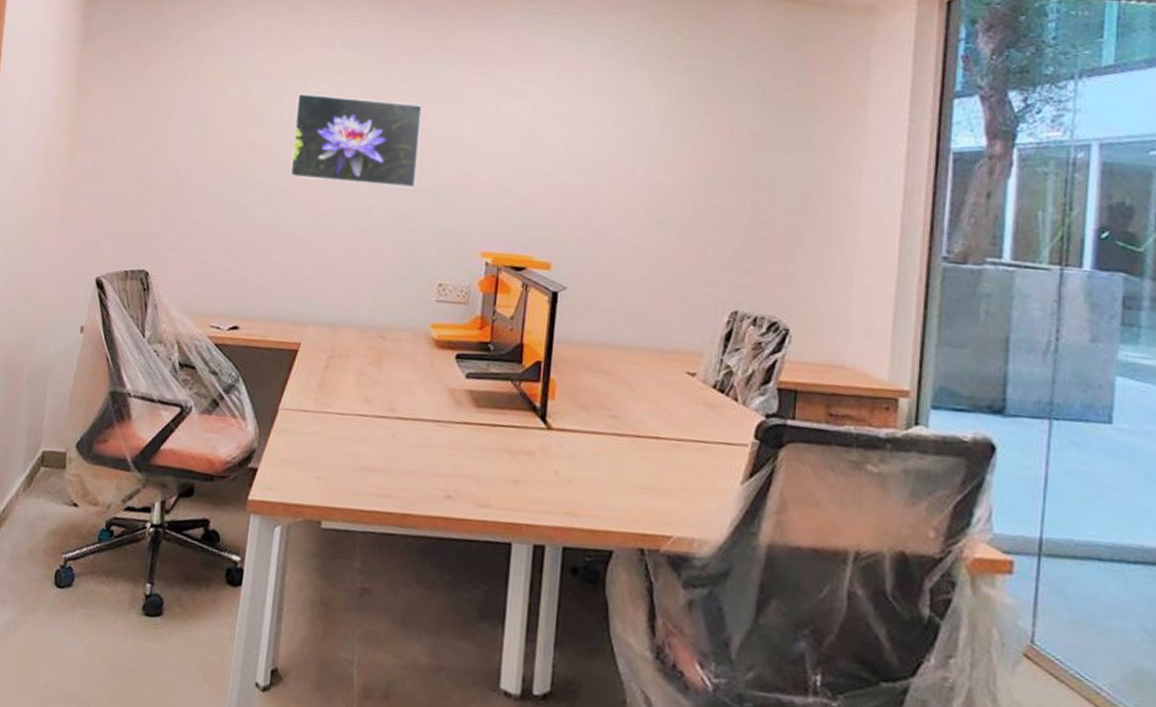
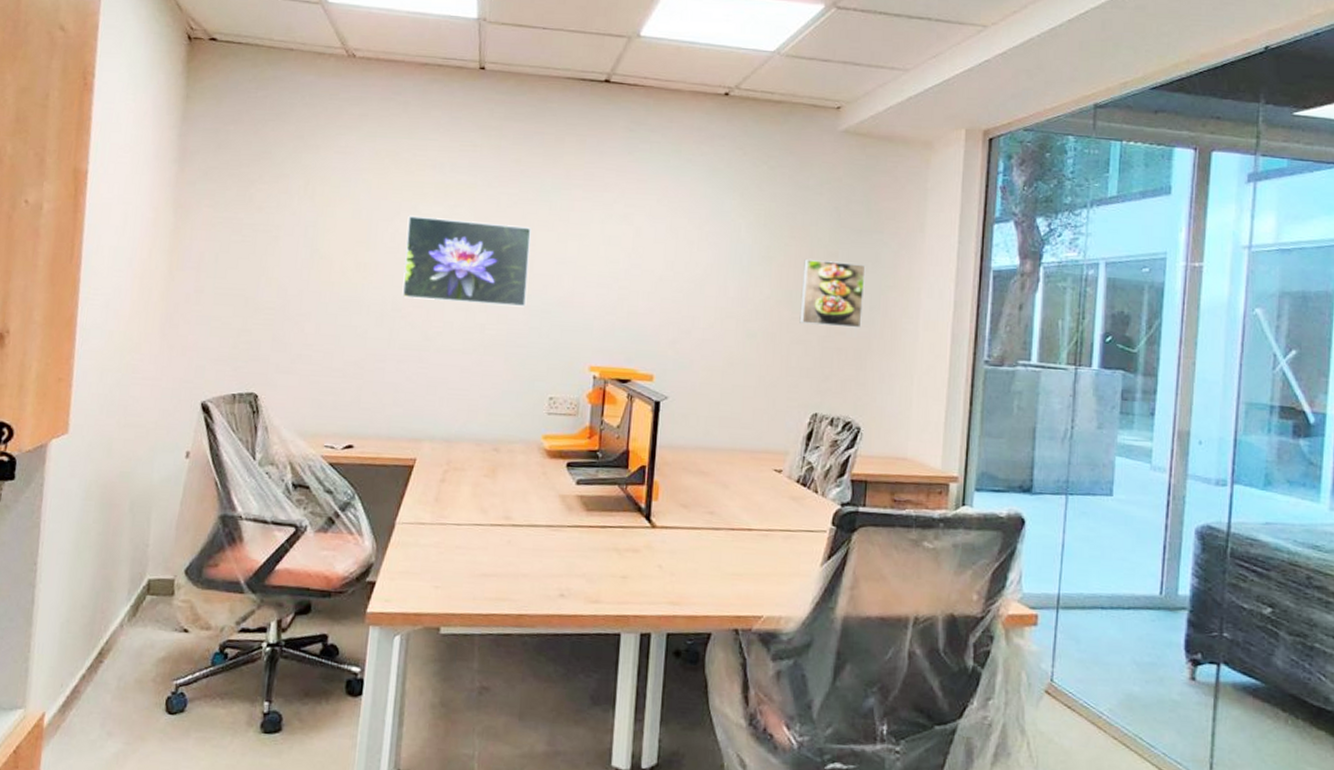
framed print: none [717,138,796,217] -> present [799,258,866,328]

